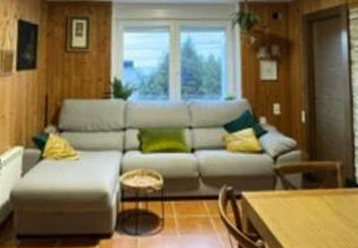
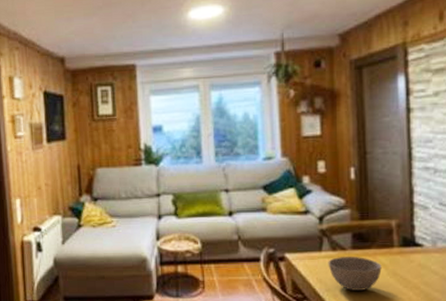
bowl: none [280,195,328,230] -> present [328,256,382,291]

